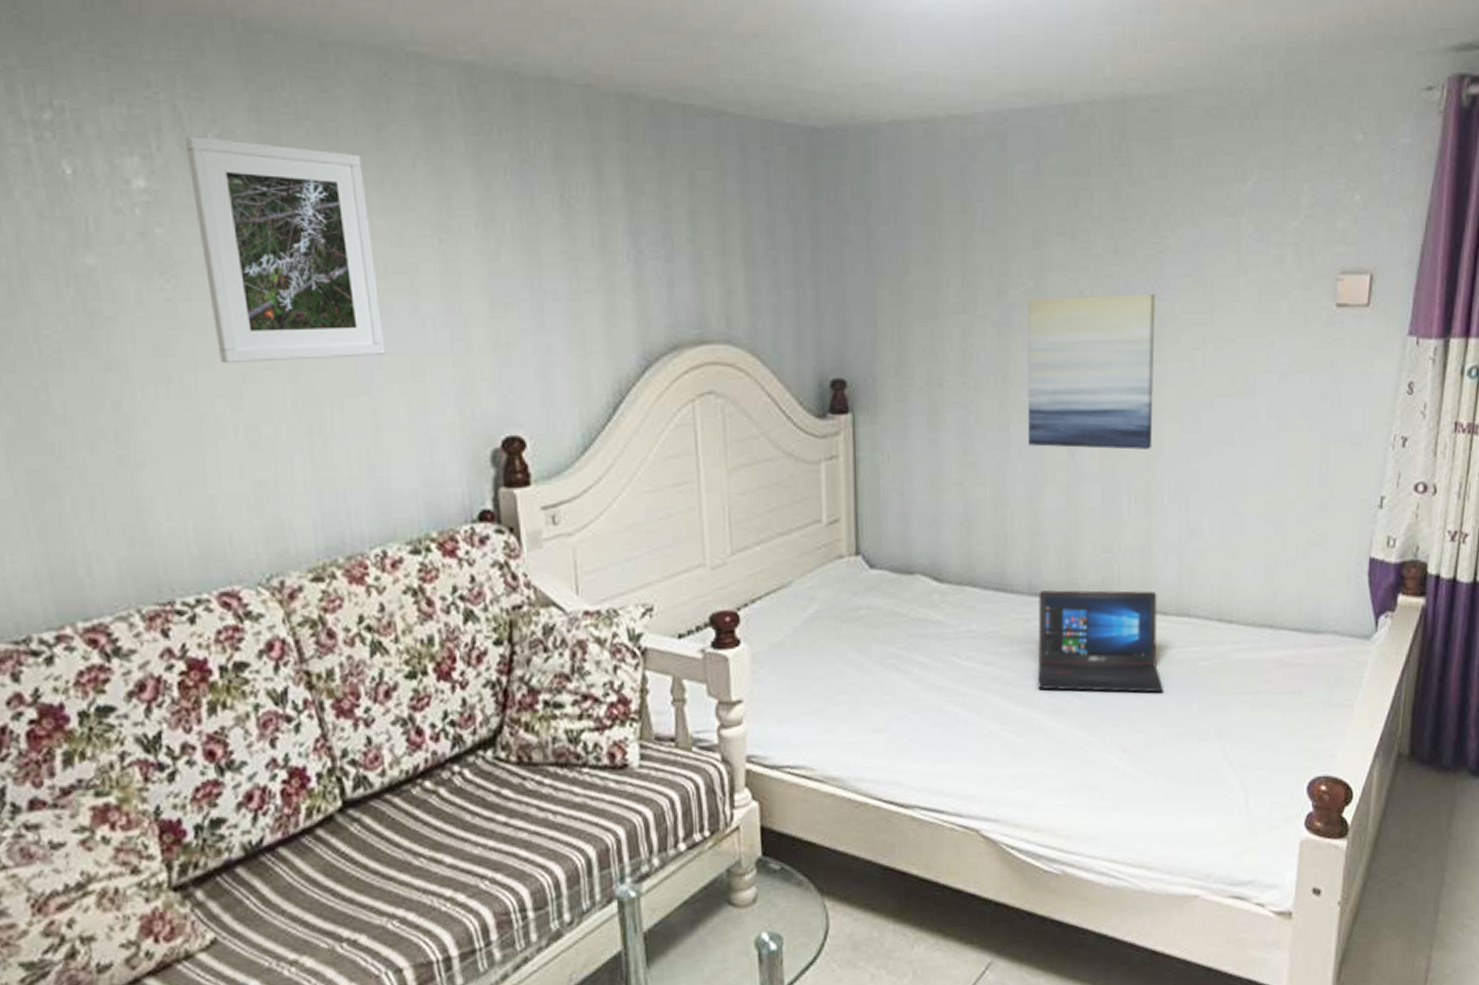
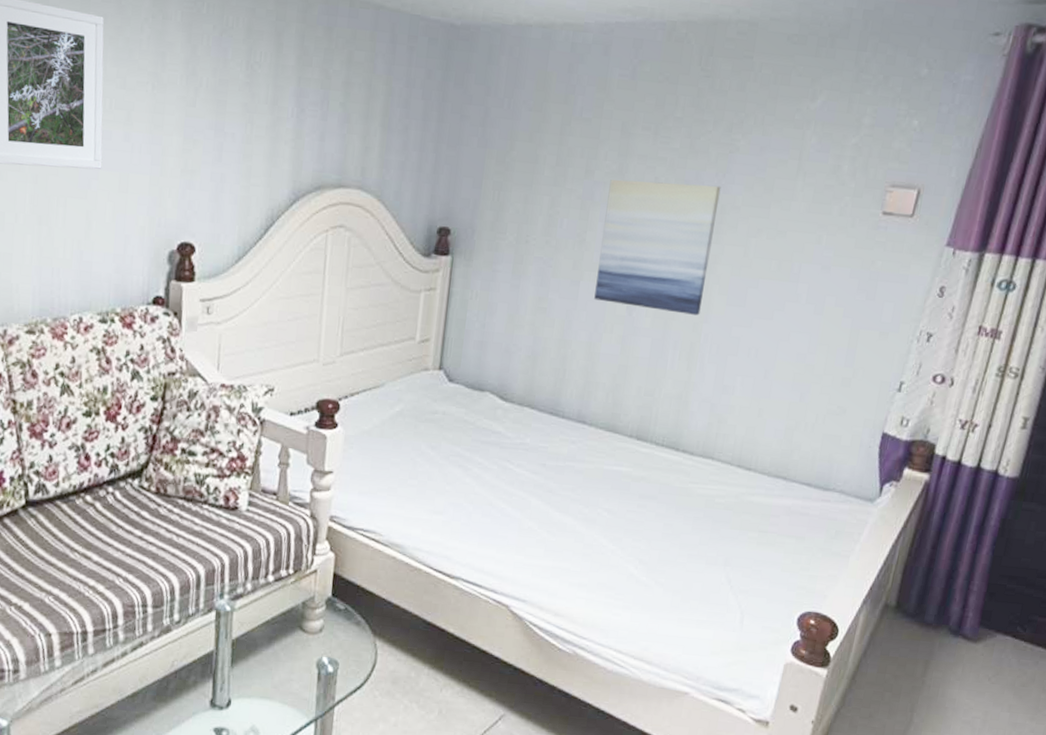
laptop: present [1037,589,1163,693] -> none [574,419,687,519]

